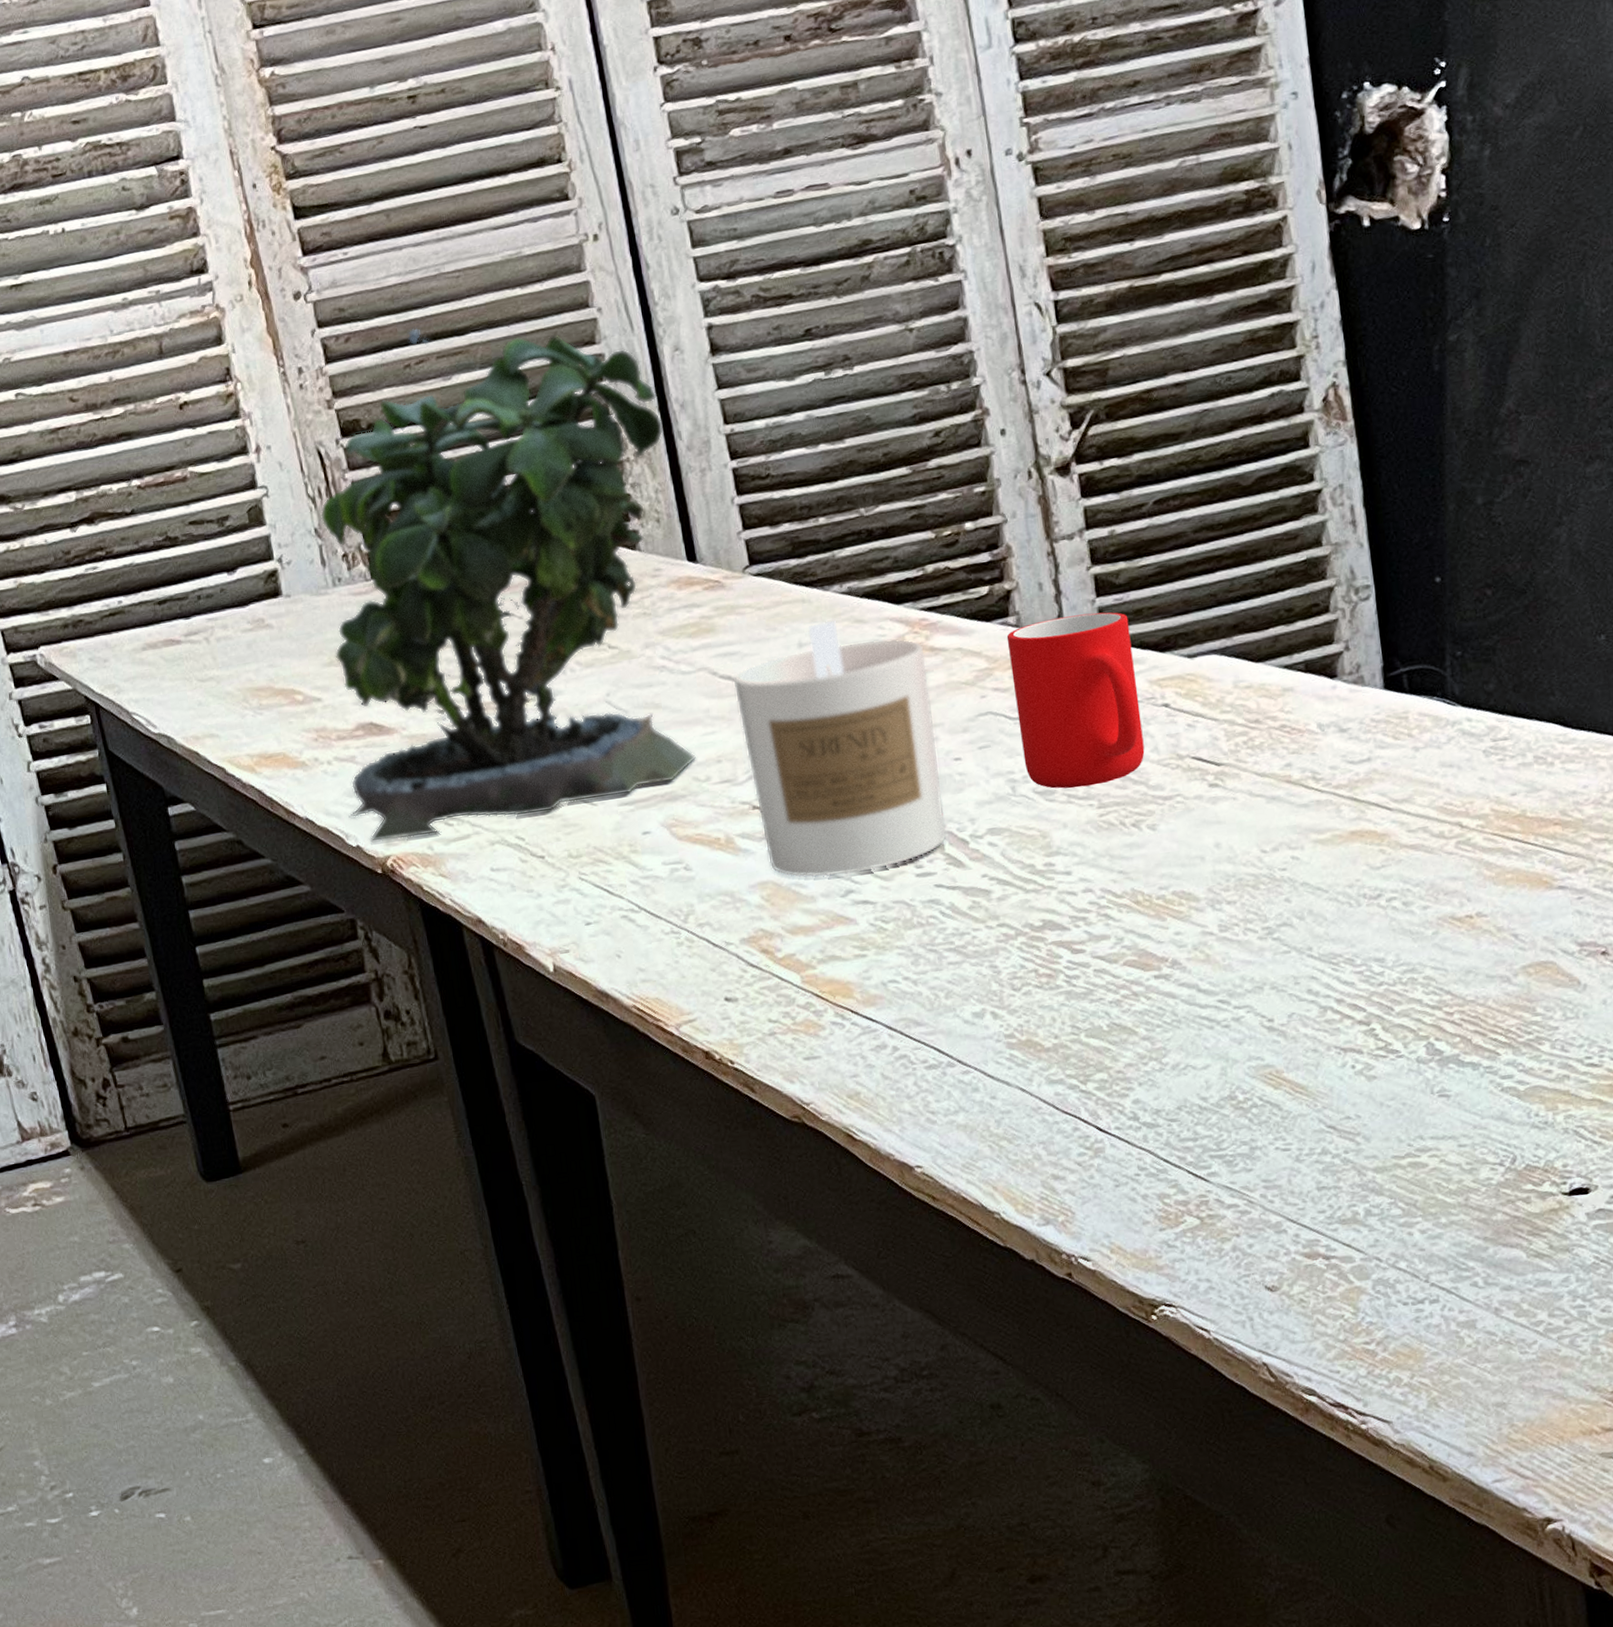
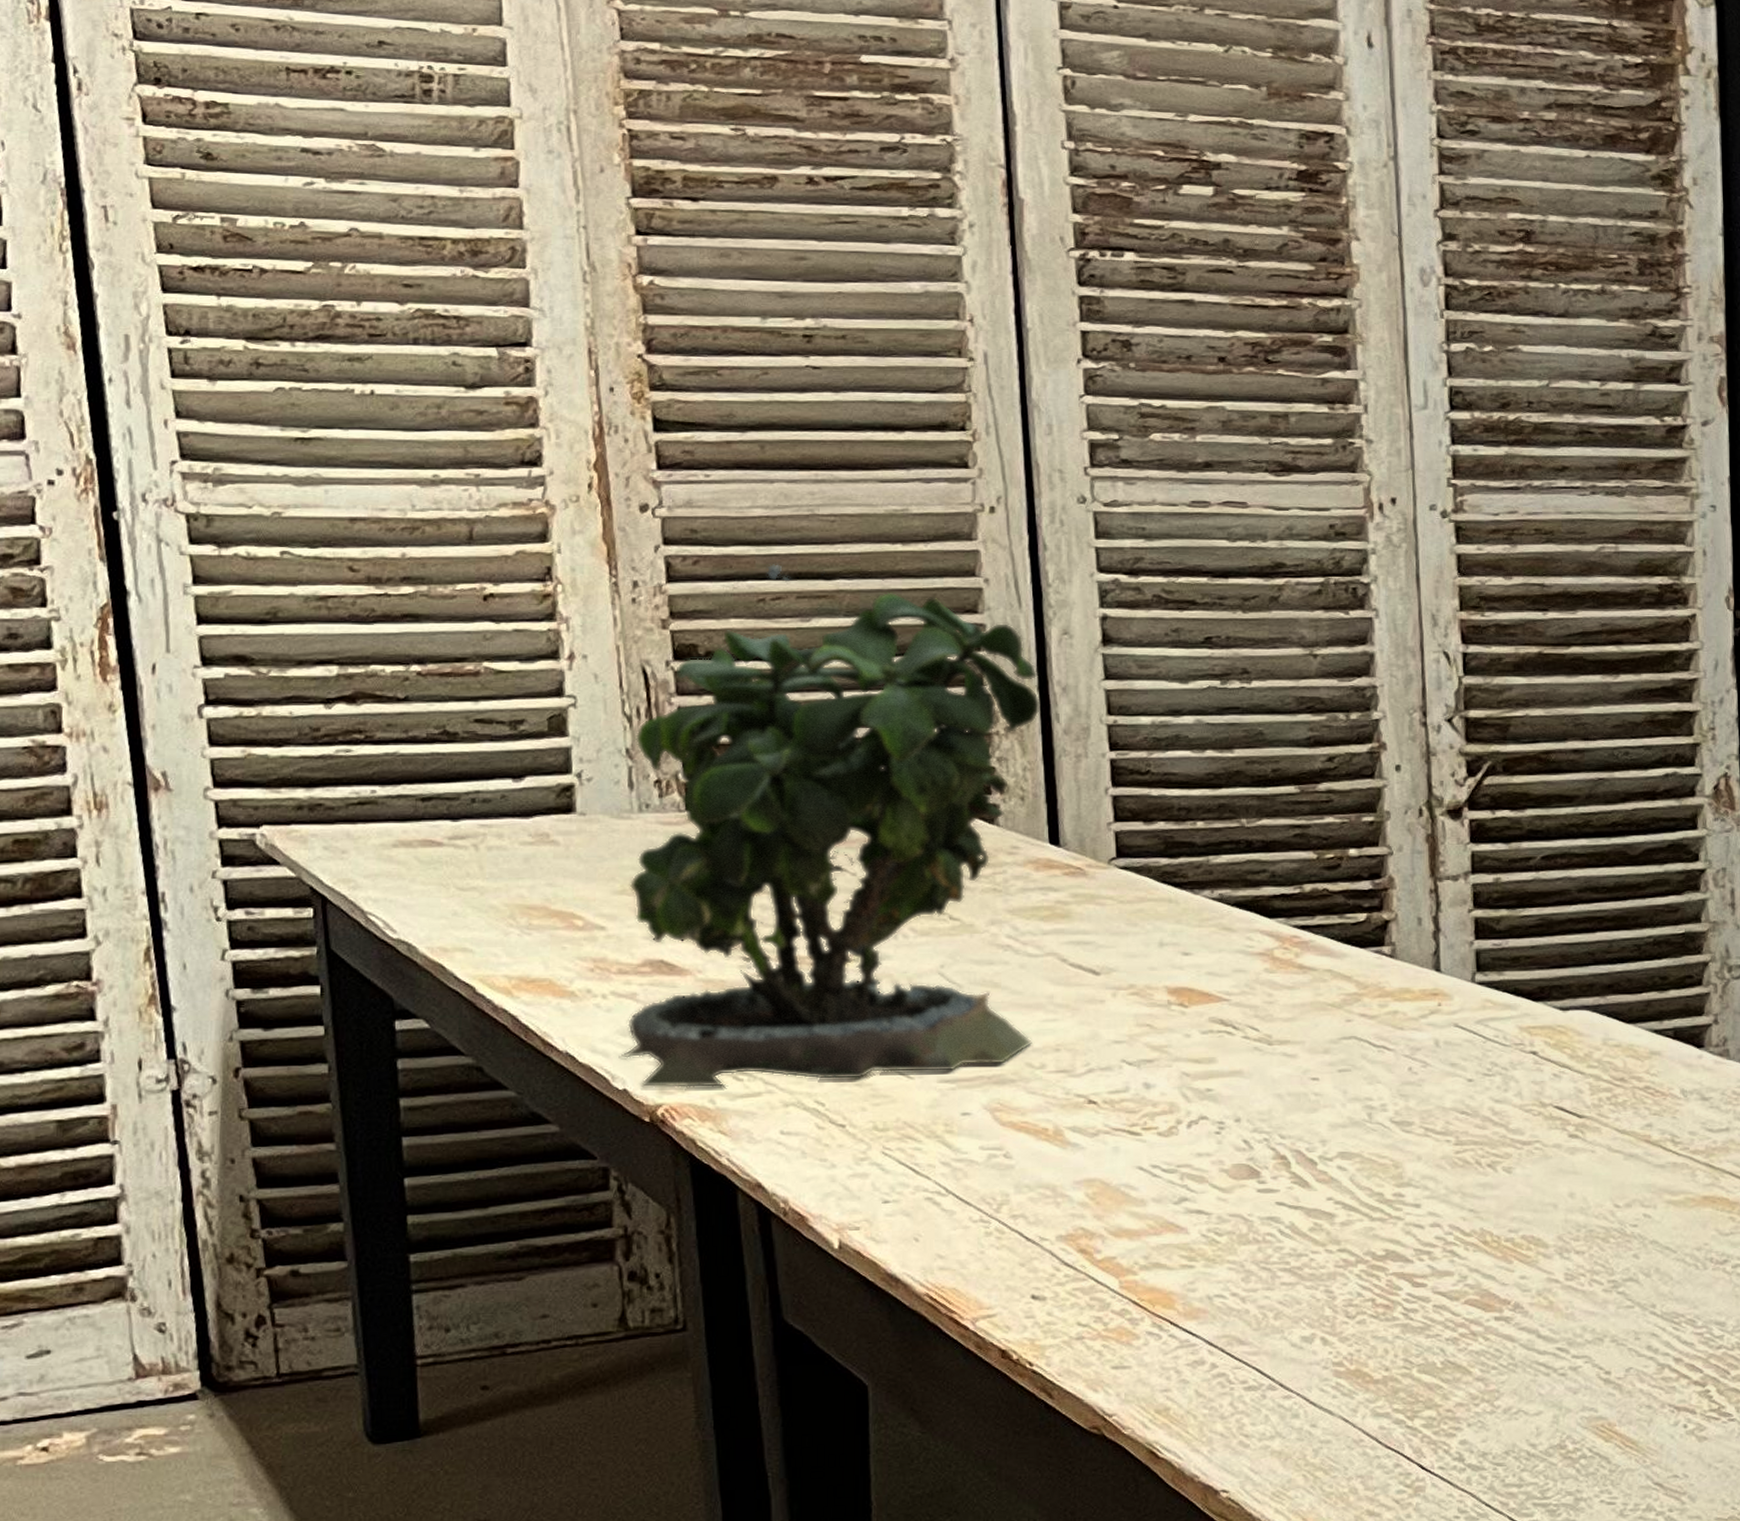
candle: present [733,621,948,878] -> none [1083,924,1296,1182]
cup: present [1006,612,1145,789] -> none [1379,954,1508,1122]

